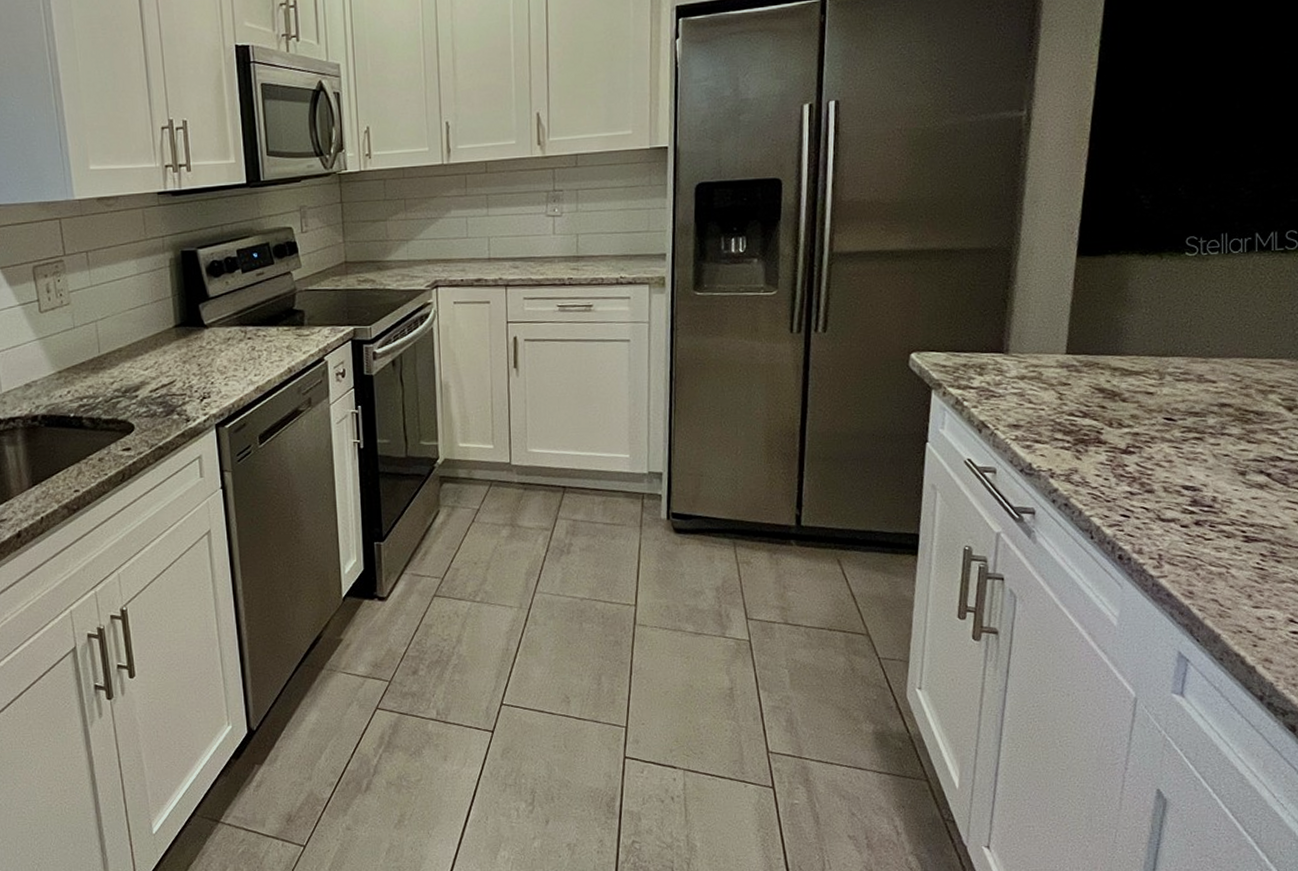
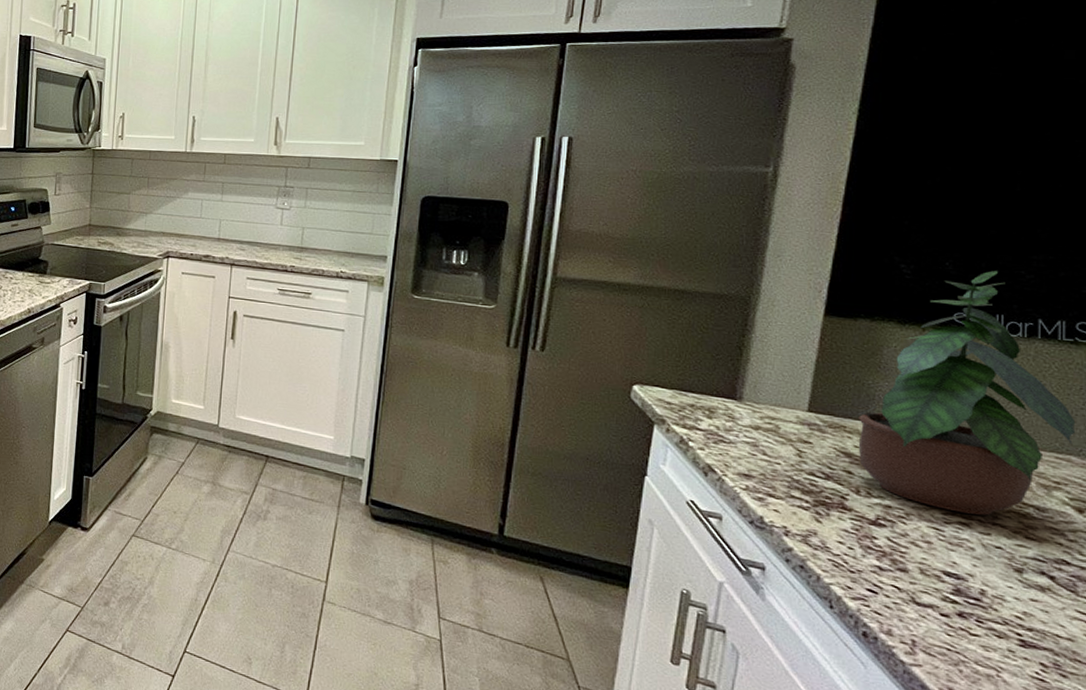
potted plant: none [1109,191,1286,429] -> present [858,271,1076,516]

